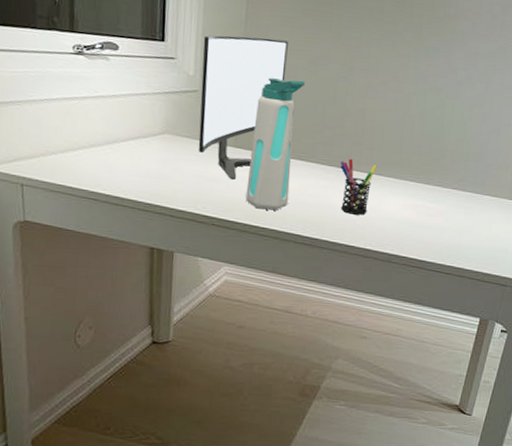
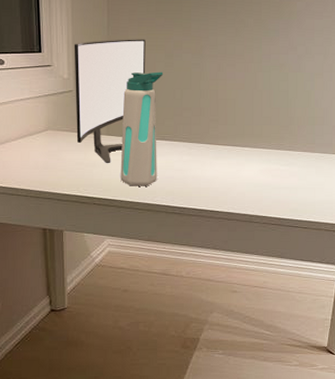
pen holder: present [340,158,377,215] -> none [199,134,233,183]

